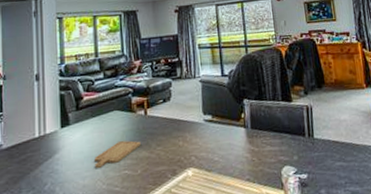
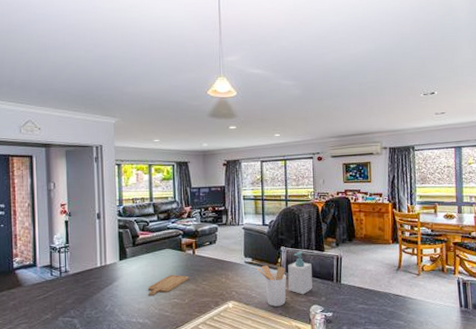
utensil holder: none [217,122,253,171] -> present [256,265,287,307]
soap bottle: none [253,103,282,155] -> present [288,251,312,295]

